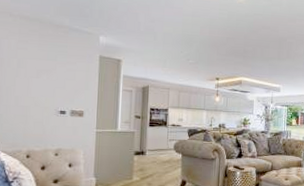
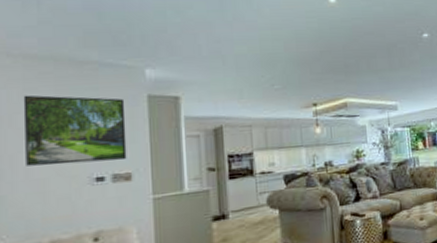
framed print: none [16,45,84,100] -> present [23,95,127,166]

